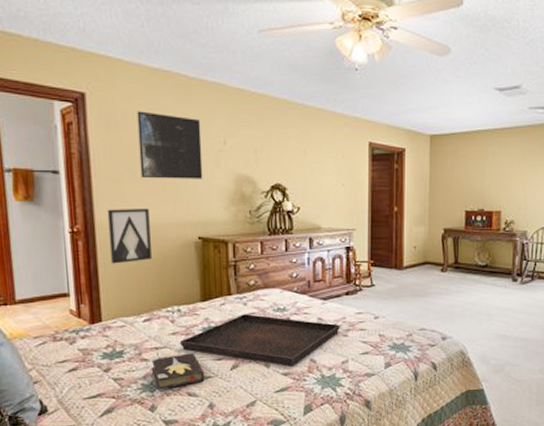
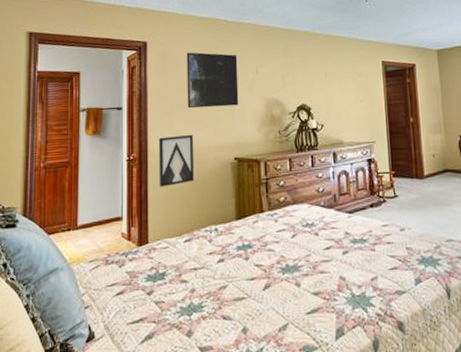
hardback book: present [151,353,205,392] -> none [189,273,239,315]
serving tray: present [181,314,340,367] -> none [217,231,367,285]

